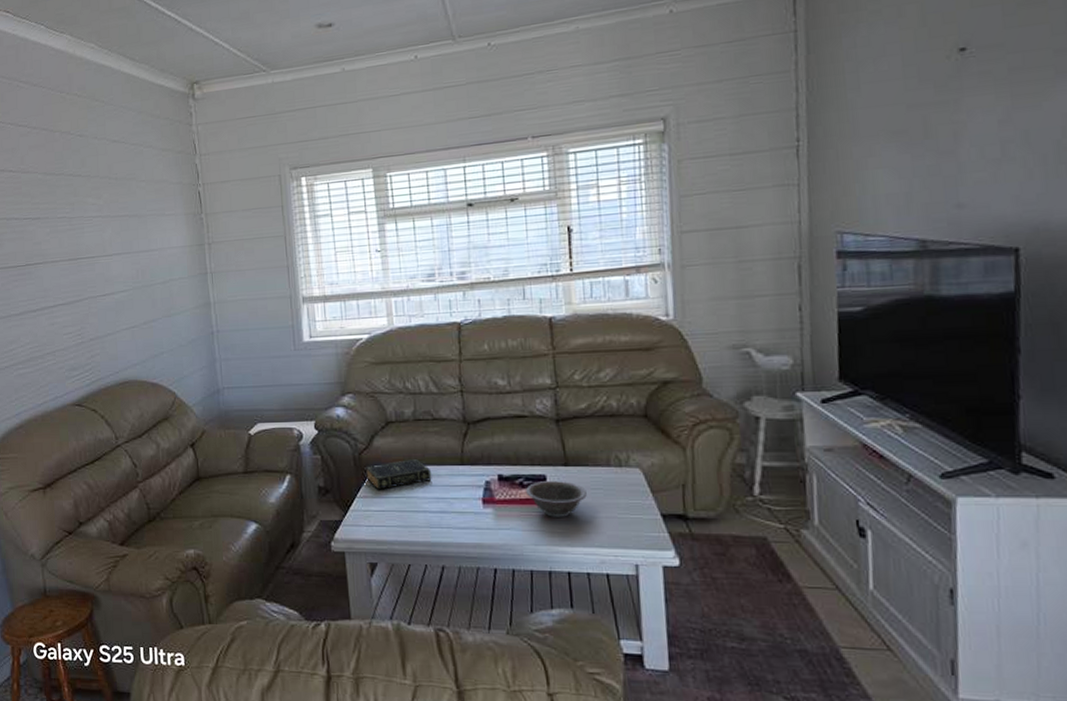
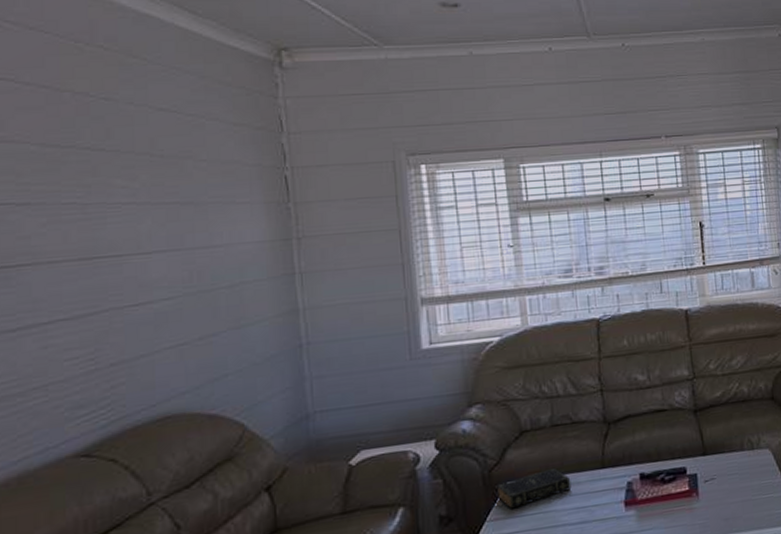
decorative bowl: present [525,481,587,517] -> none [666,470,724,510]

